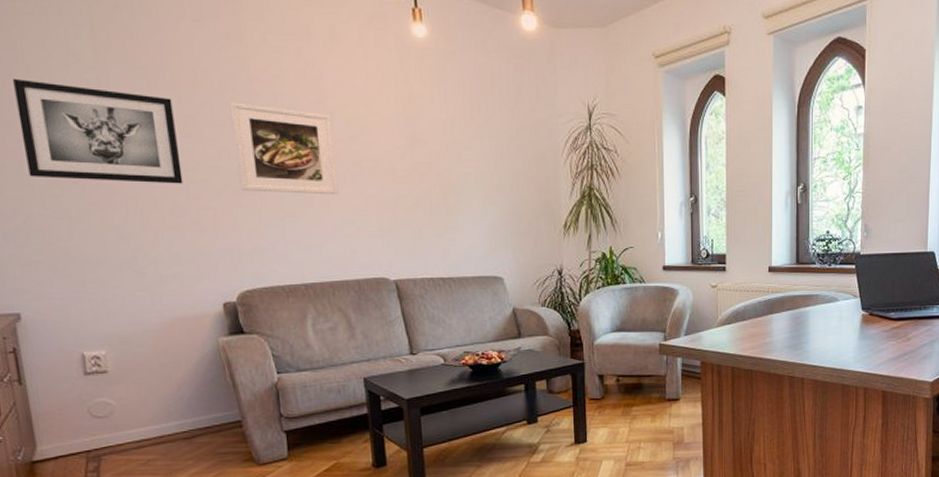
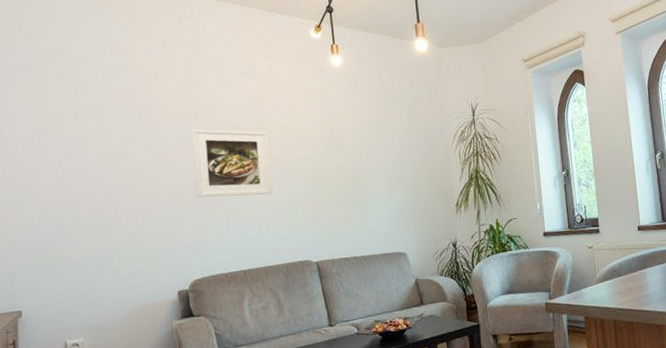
wall art: present [13,78,183,184] -> none [37,126,153,200]

